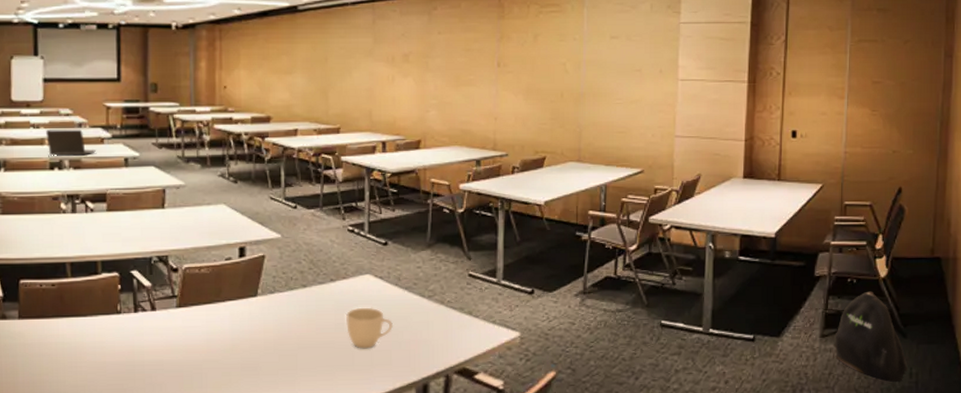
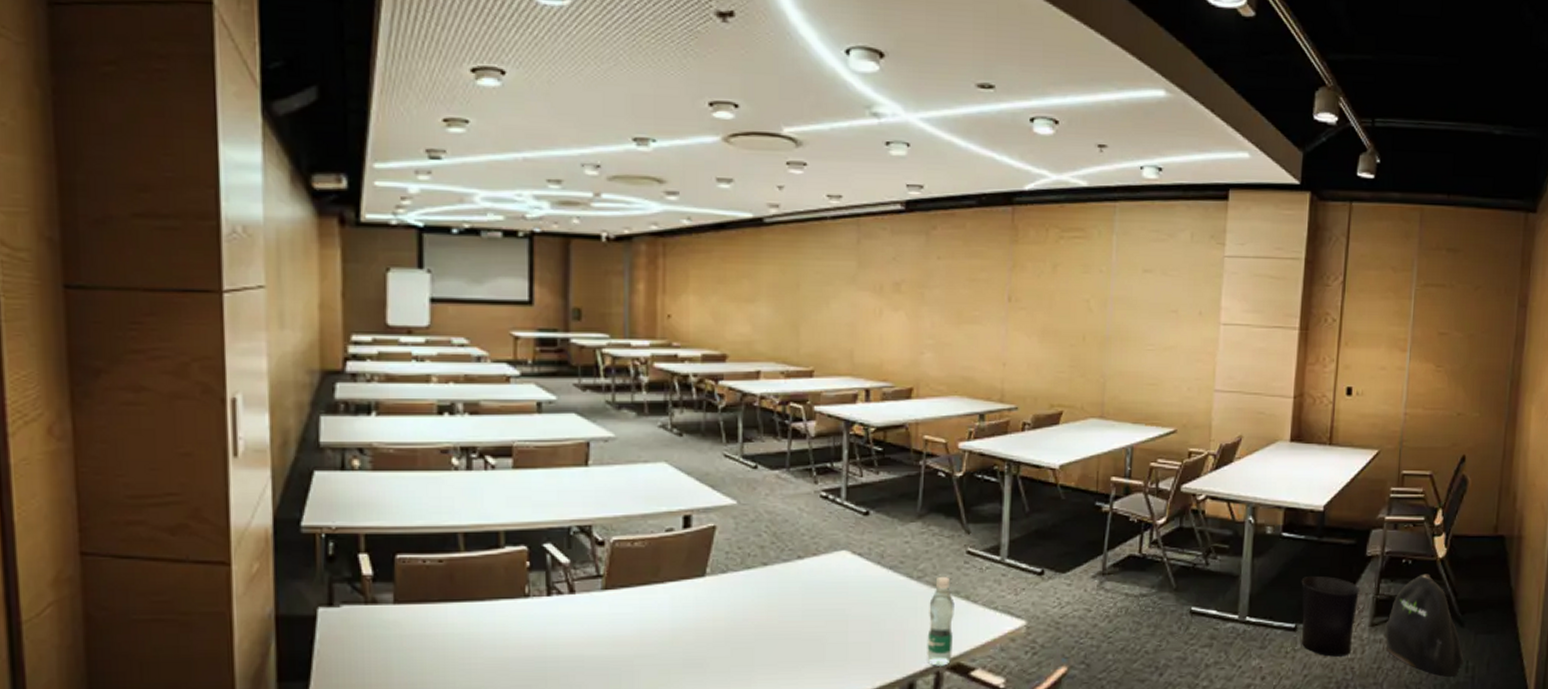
laptop computer: present [46,129,96,156] -> none [433,363,499,398]
cup: present [346,307,394,349] -> none [816,590,874,641]
bottle: none [438,295,460,370] -> present [927,576,955,666]
waste bin: none [757,294,811,364] -> present [1301,576,1361,657]

